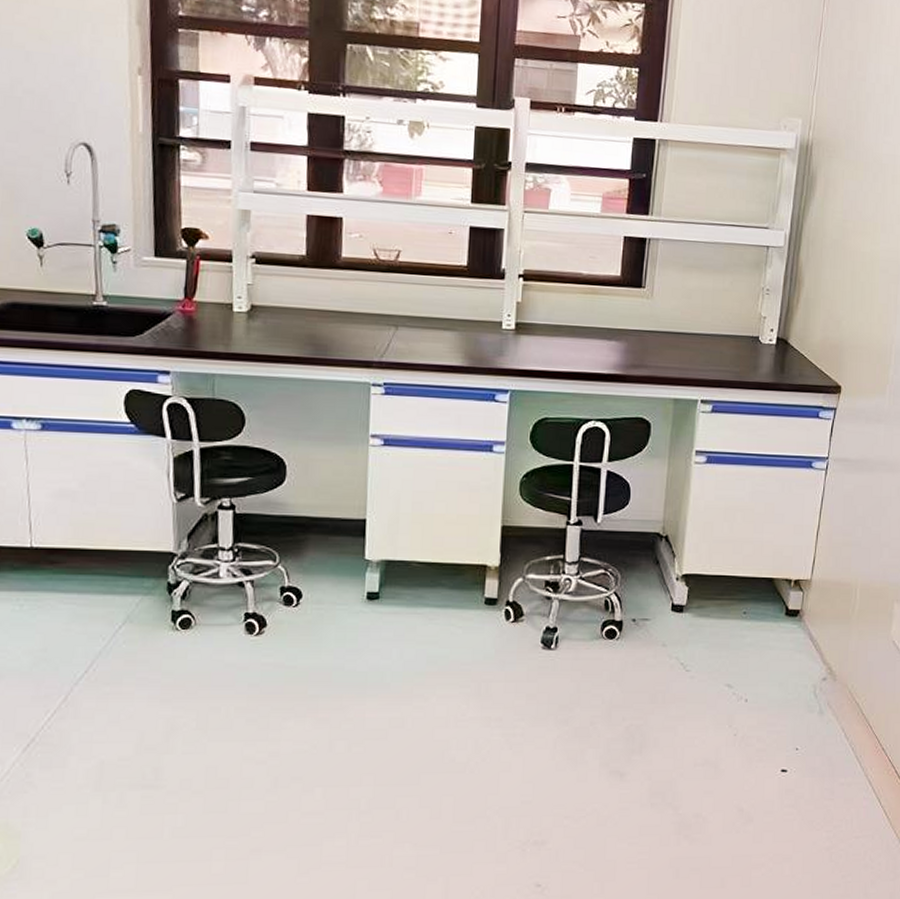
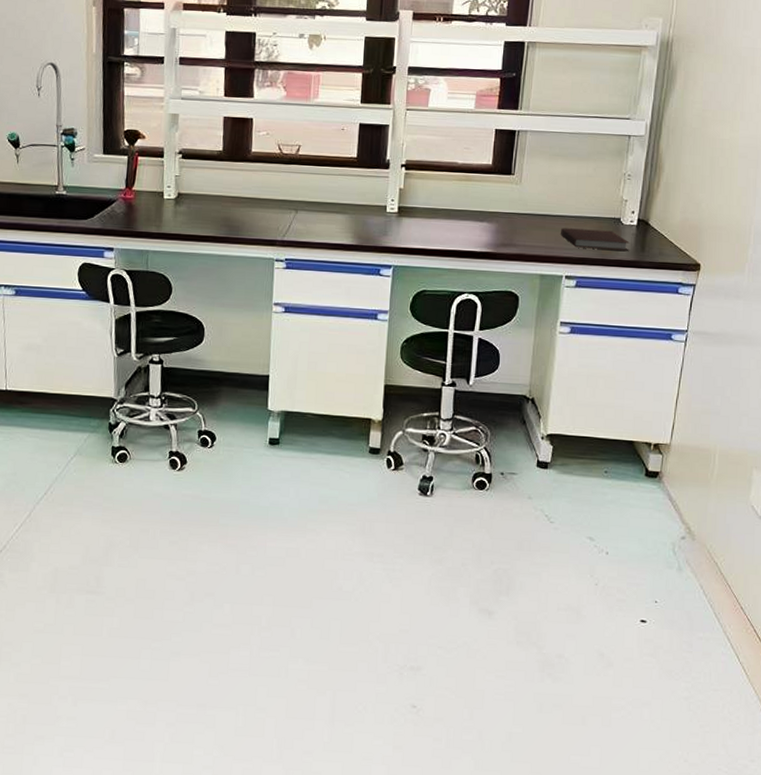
notebook: none [696,347,768,372] -> present [561,228,630,251]

